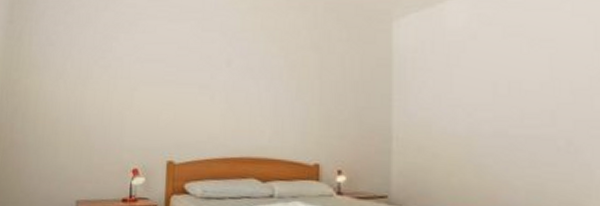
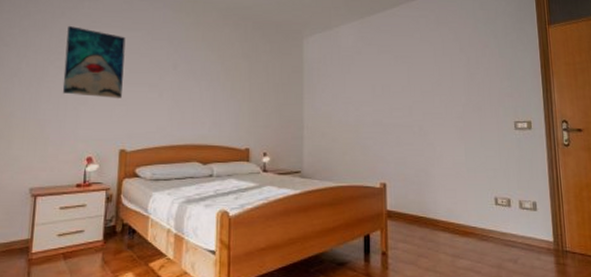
wall art: none [107,19,173,102] -> present [62,25,126,98]

